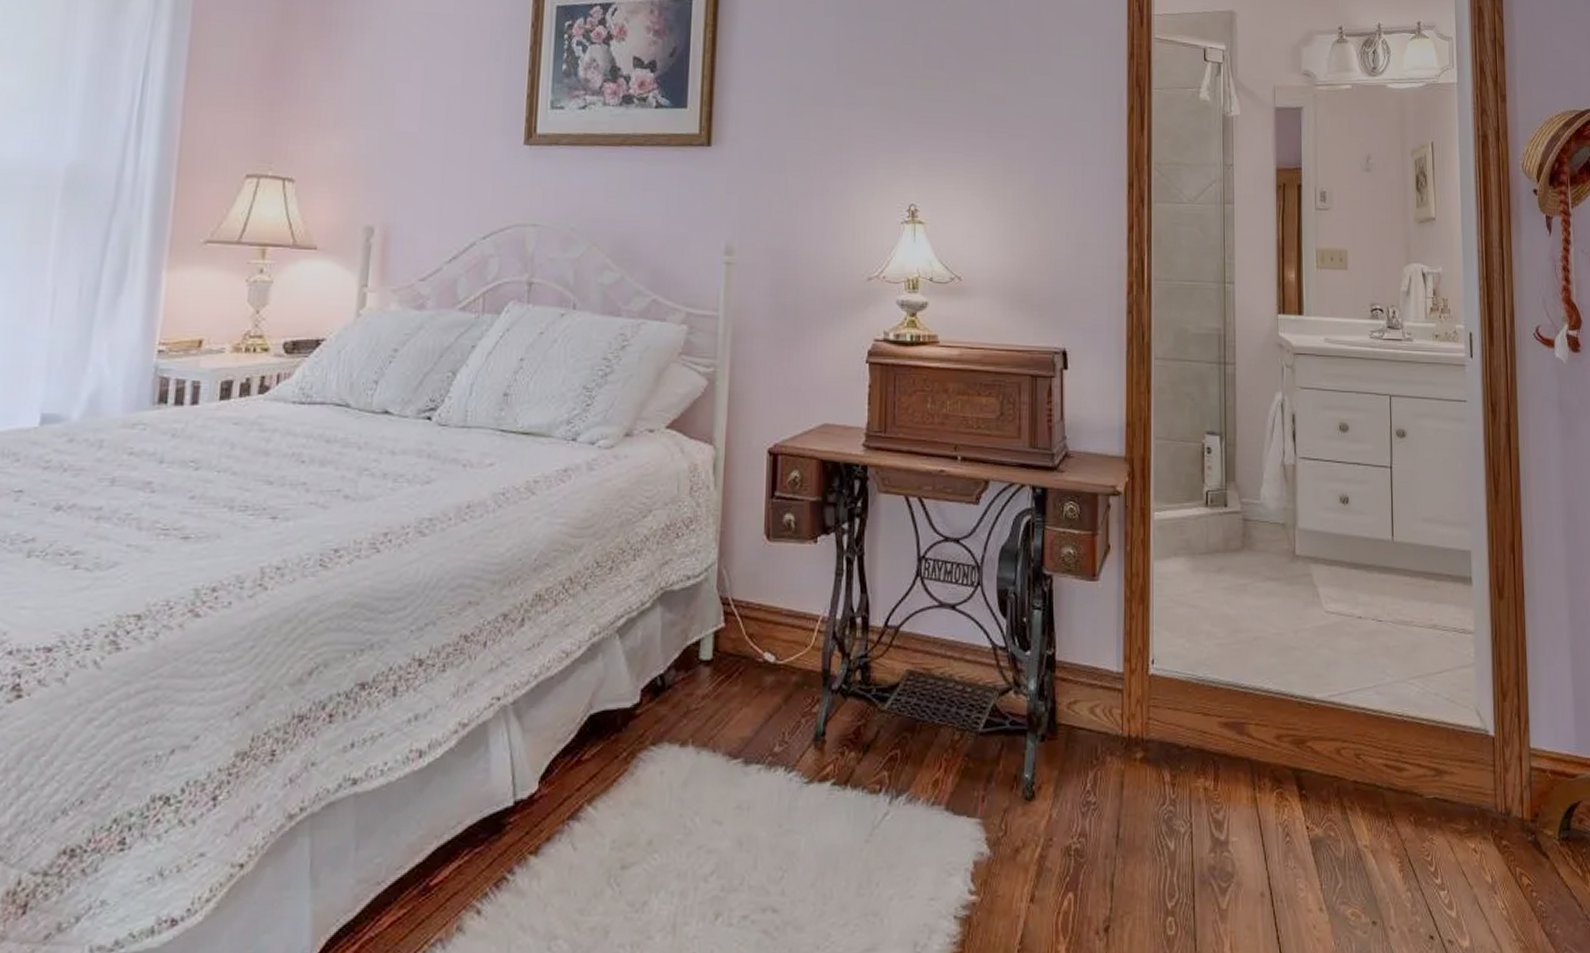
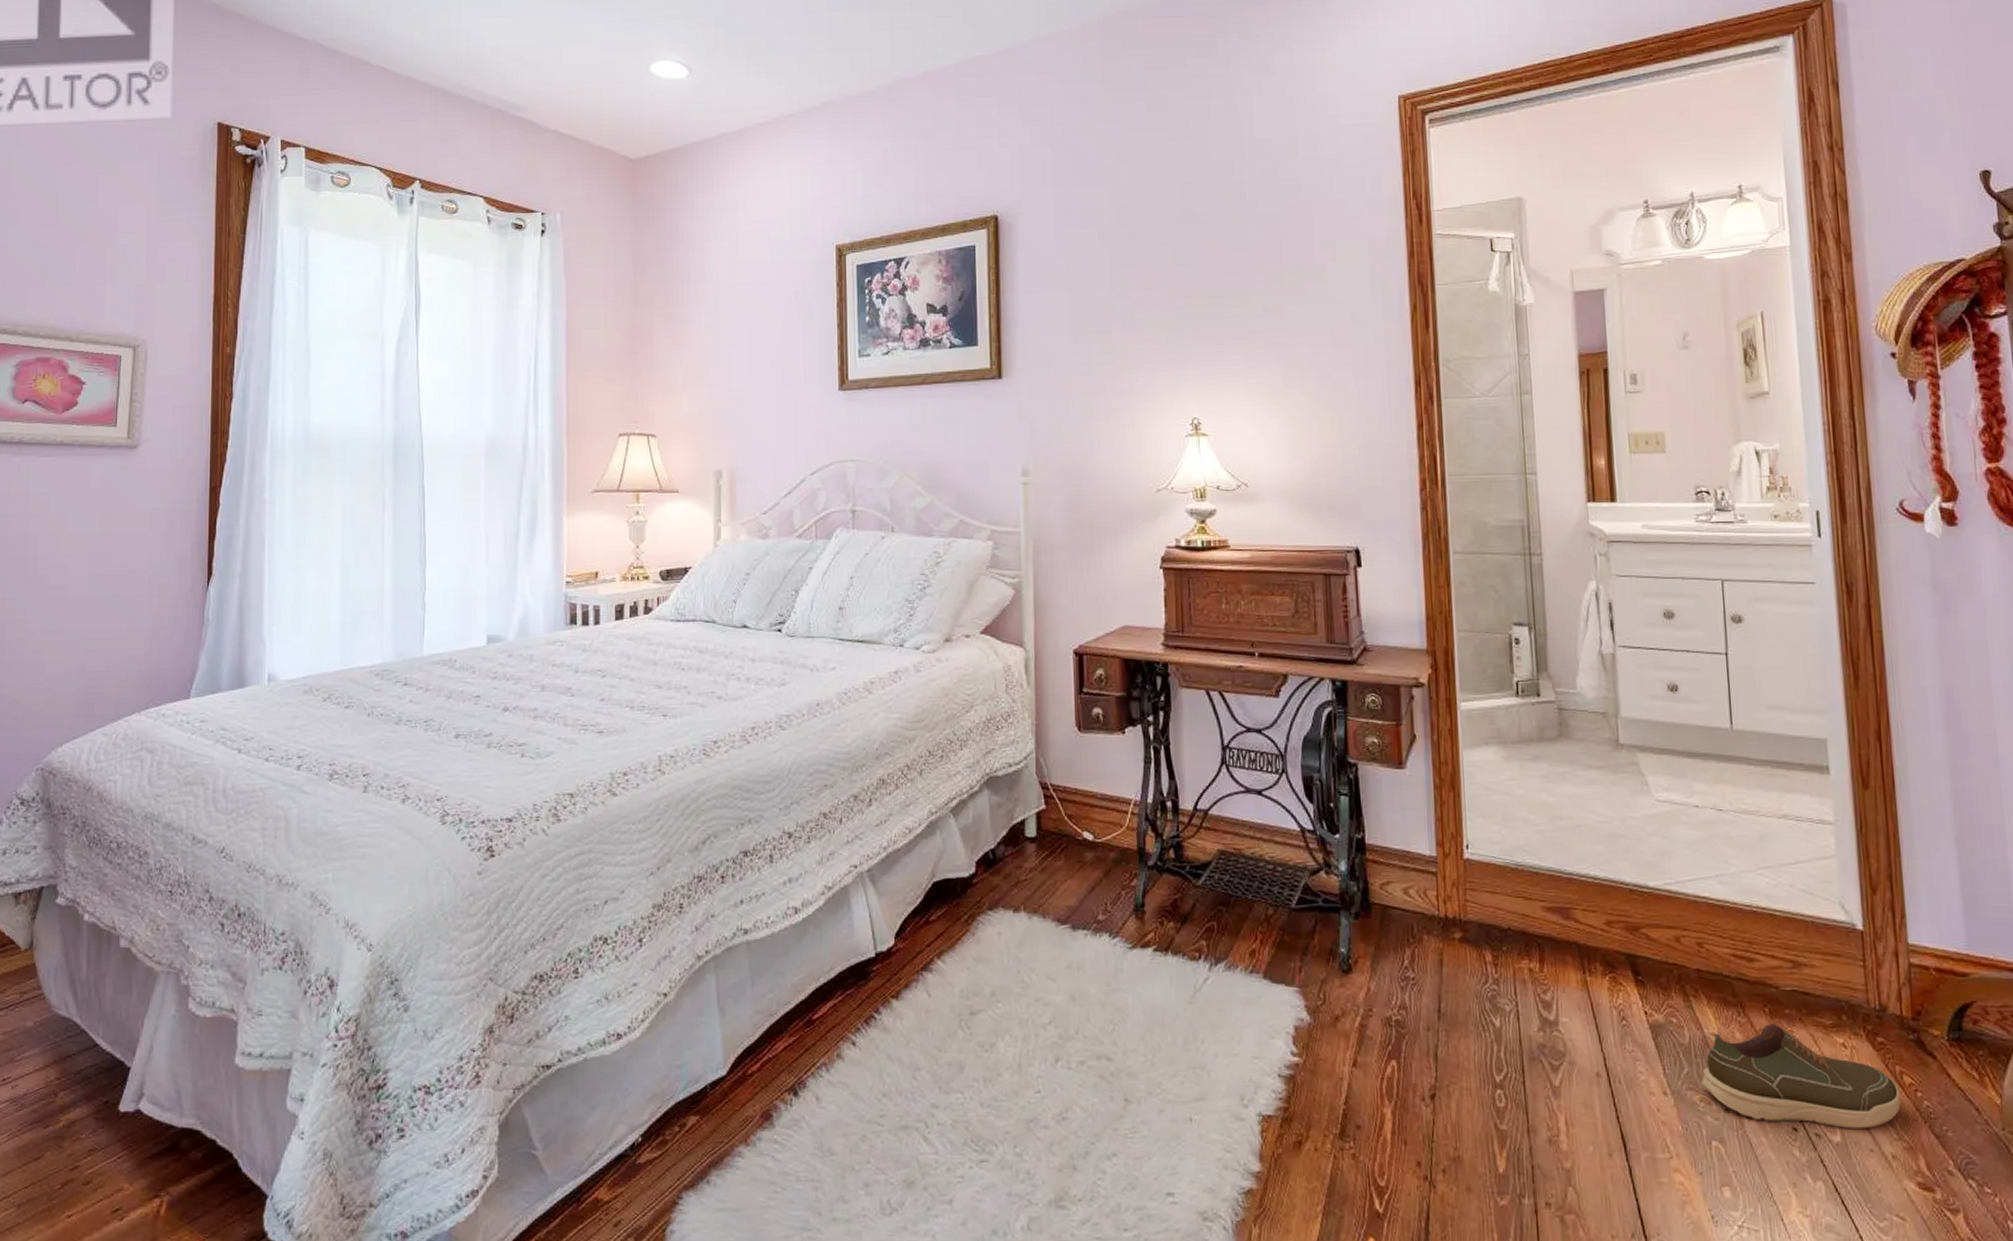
shoe: none [1352,832,1519,934] -> present [1700,1024,1901,1129]

